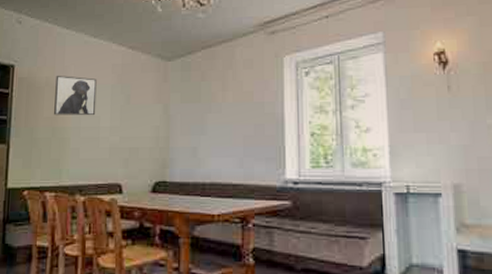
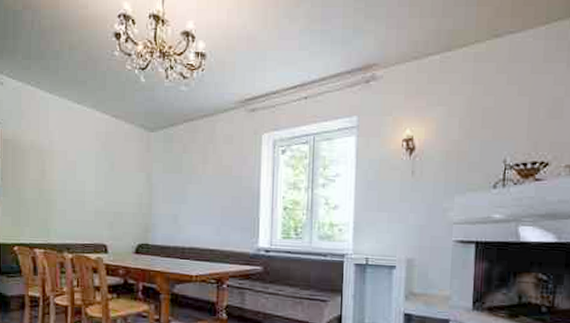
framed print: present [54,76,97,116] -> none [40,140,81,180]

